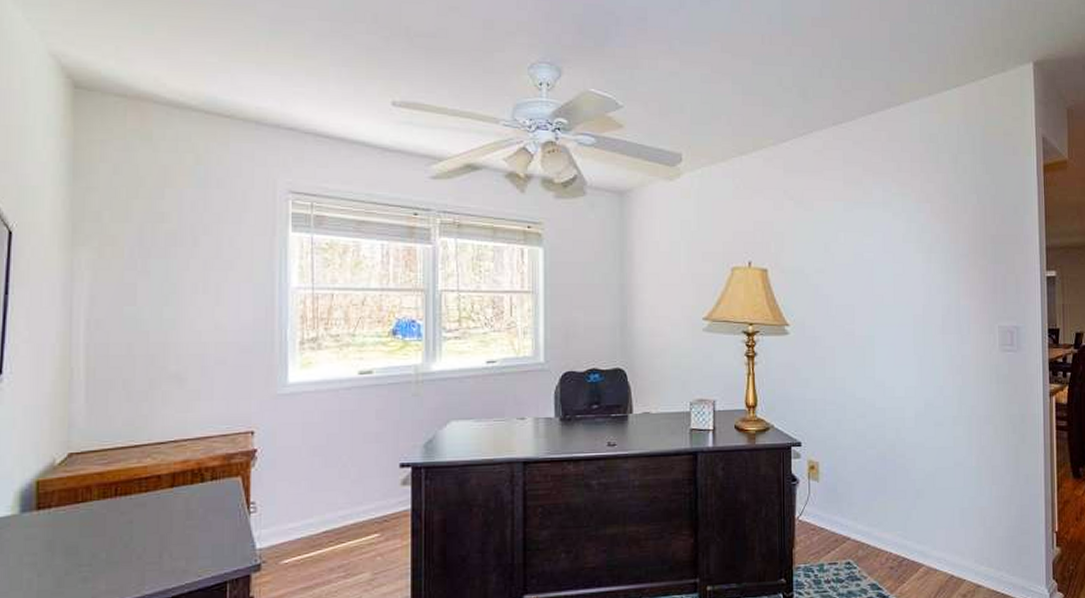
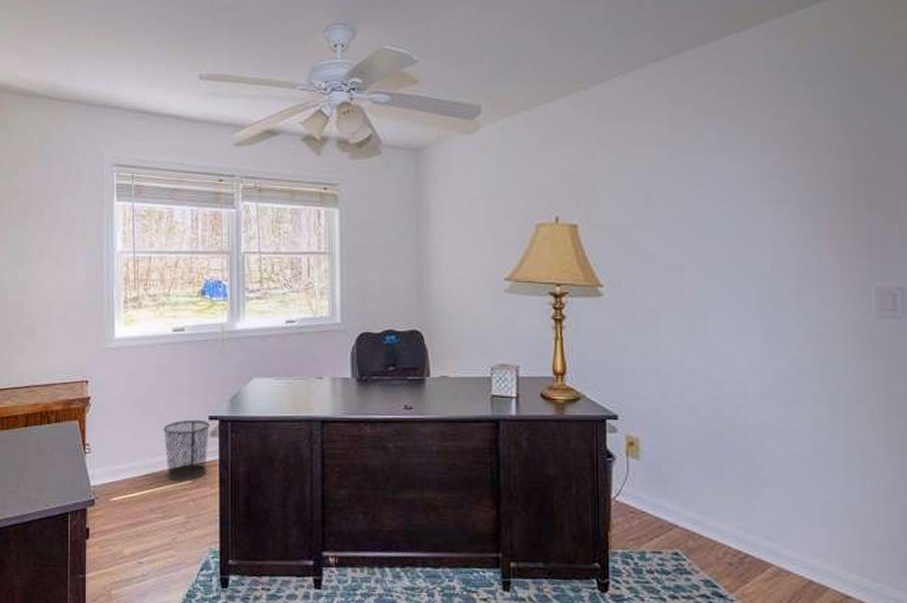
waste bin: none [346,467,401,535] -> present [163,419,210,481]

